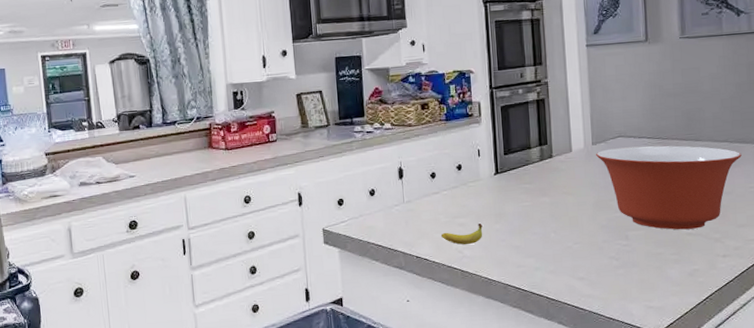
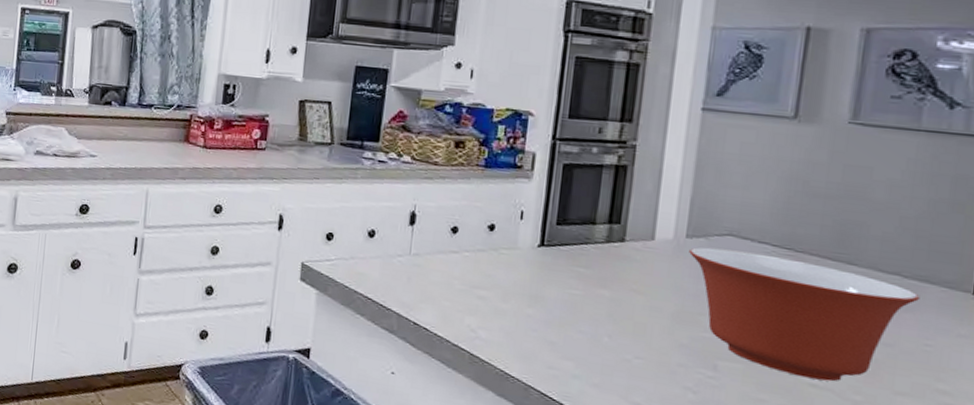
fruit: present [440,222,483,245] -> none [450,301,510,325]

